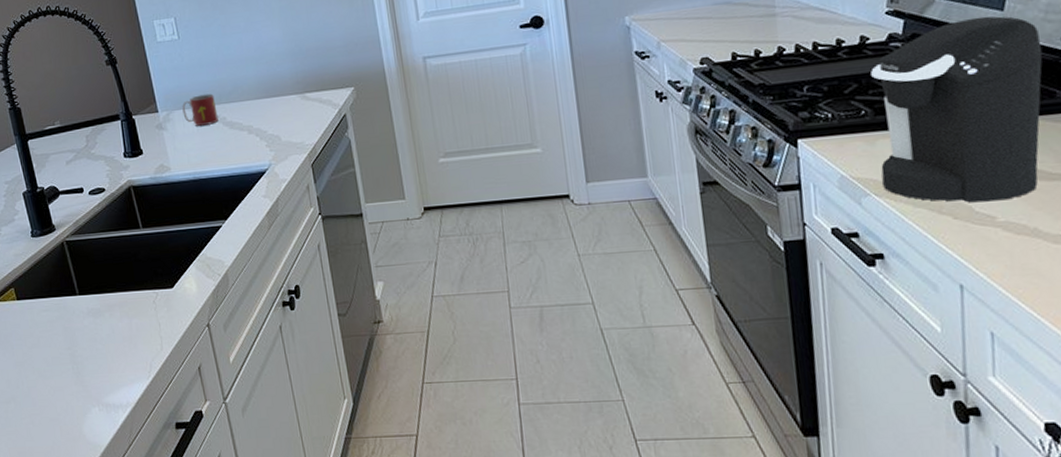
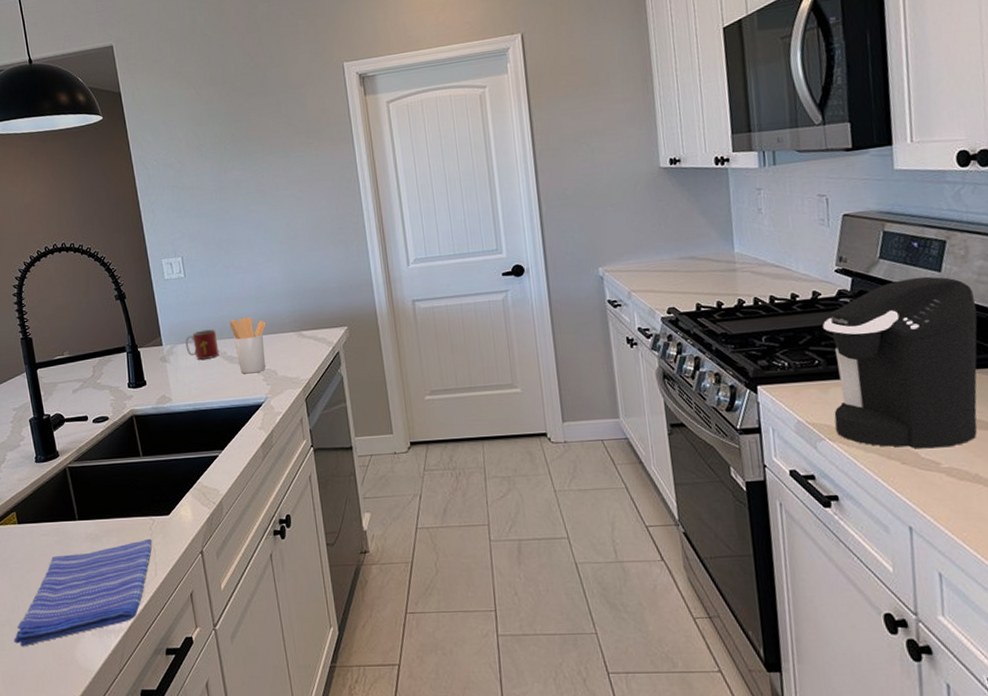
dish towel: none [19,312,157,423] -> present [13,538,152,647]
utensil holder: none [228,79,268,140] -> present [229,317,266,374]

